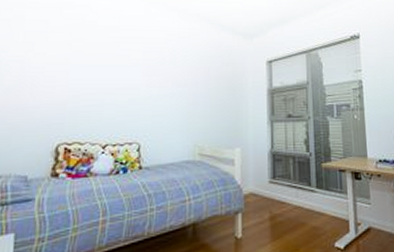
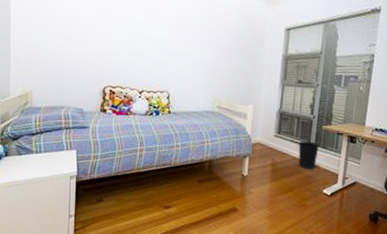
wastebasket: none [297,184,322,219] -> present [298,141,320,170]

